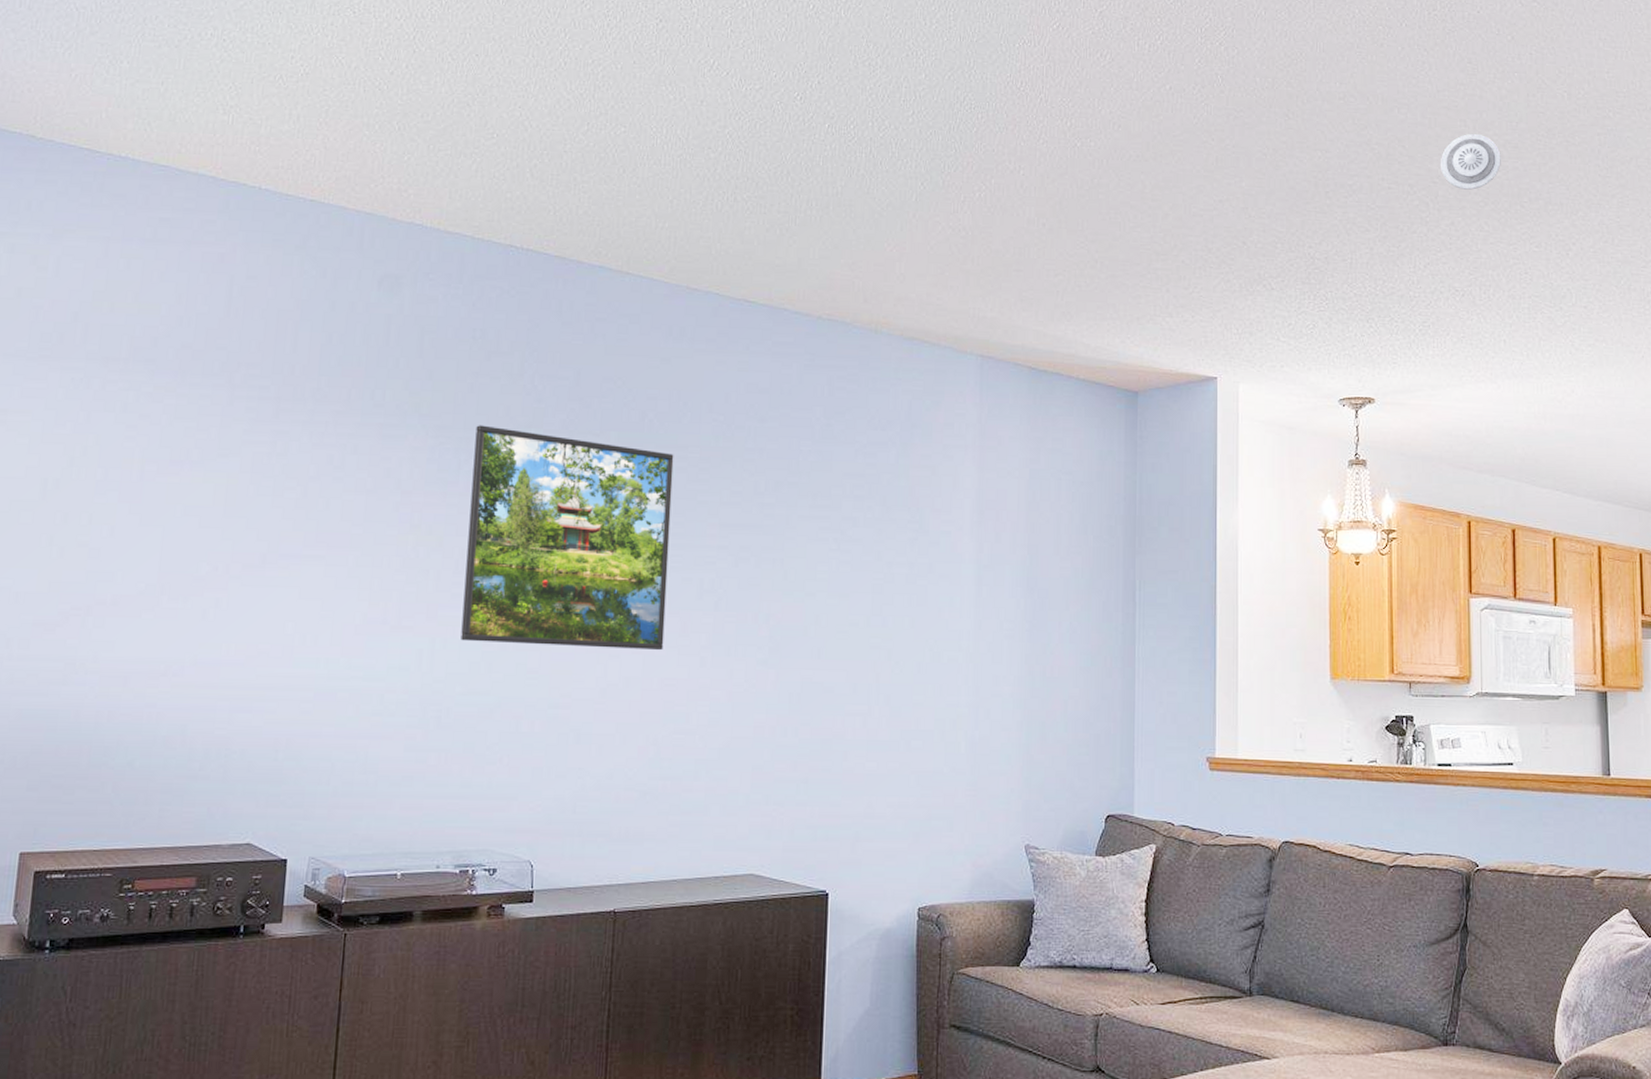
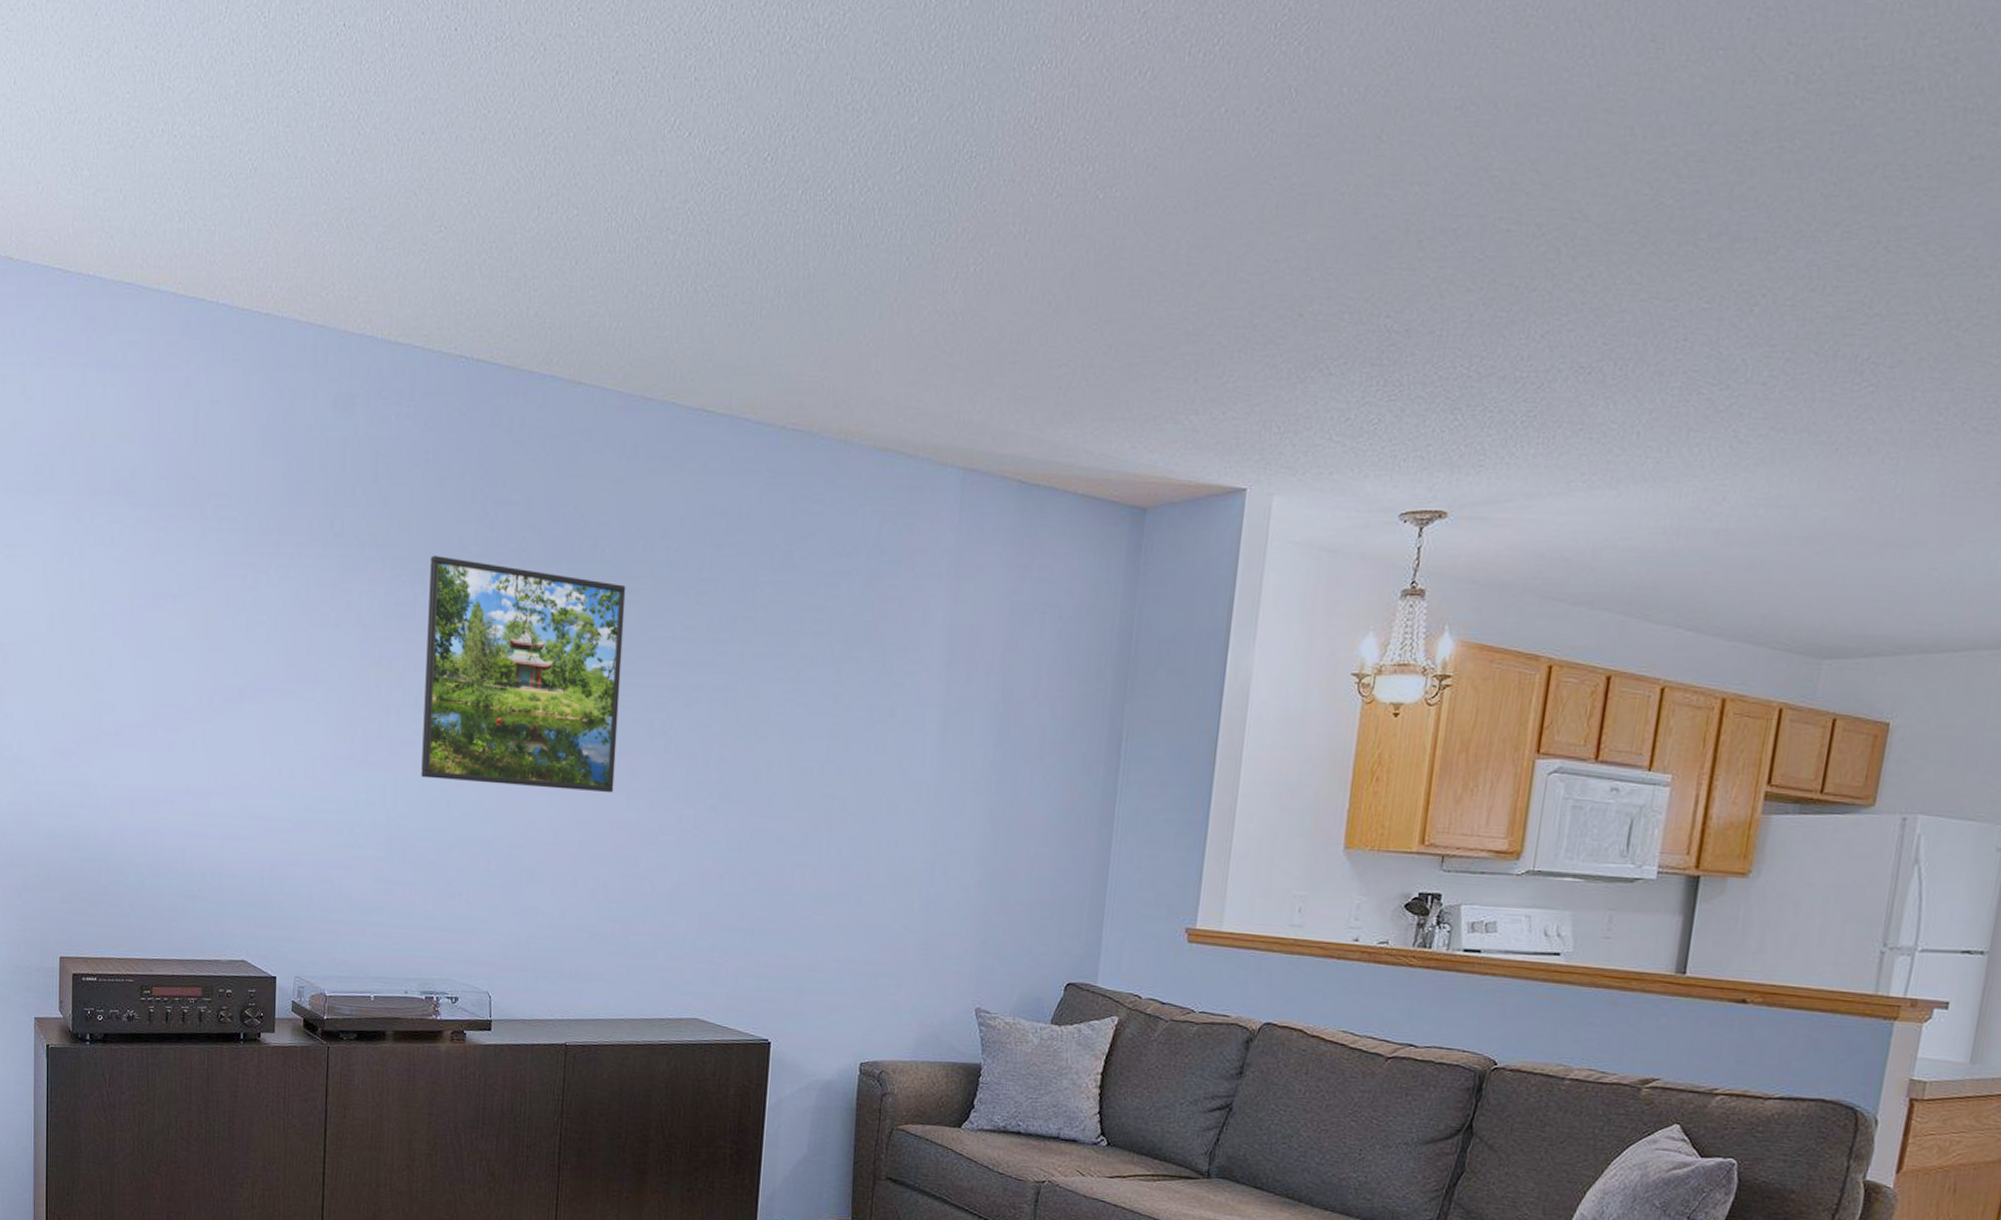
smoke detector: present [1440,133,1501,190] -> none [1584,144,1678,226]

